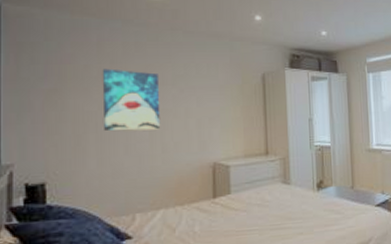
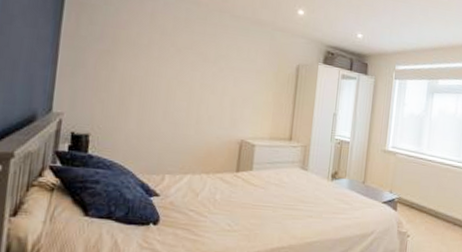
wall art: present [102,68,161,132] -> none [147,38,202,102]

